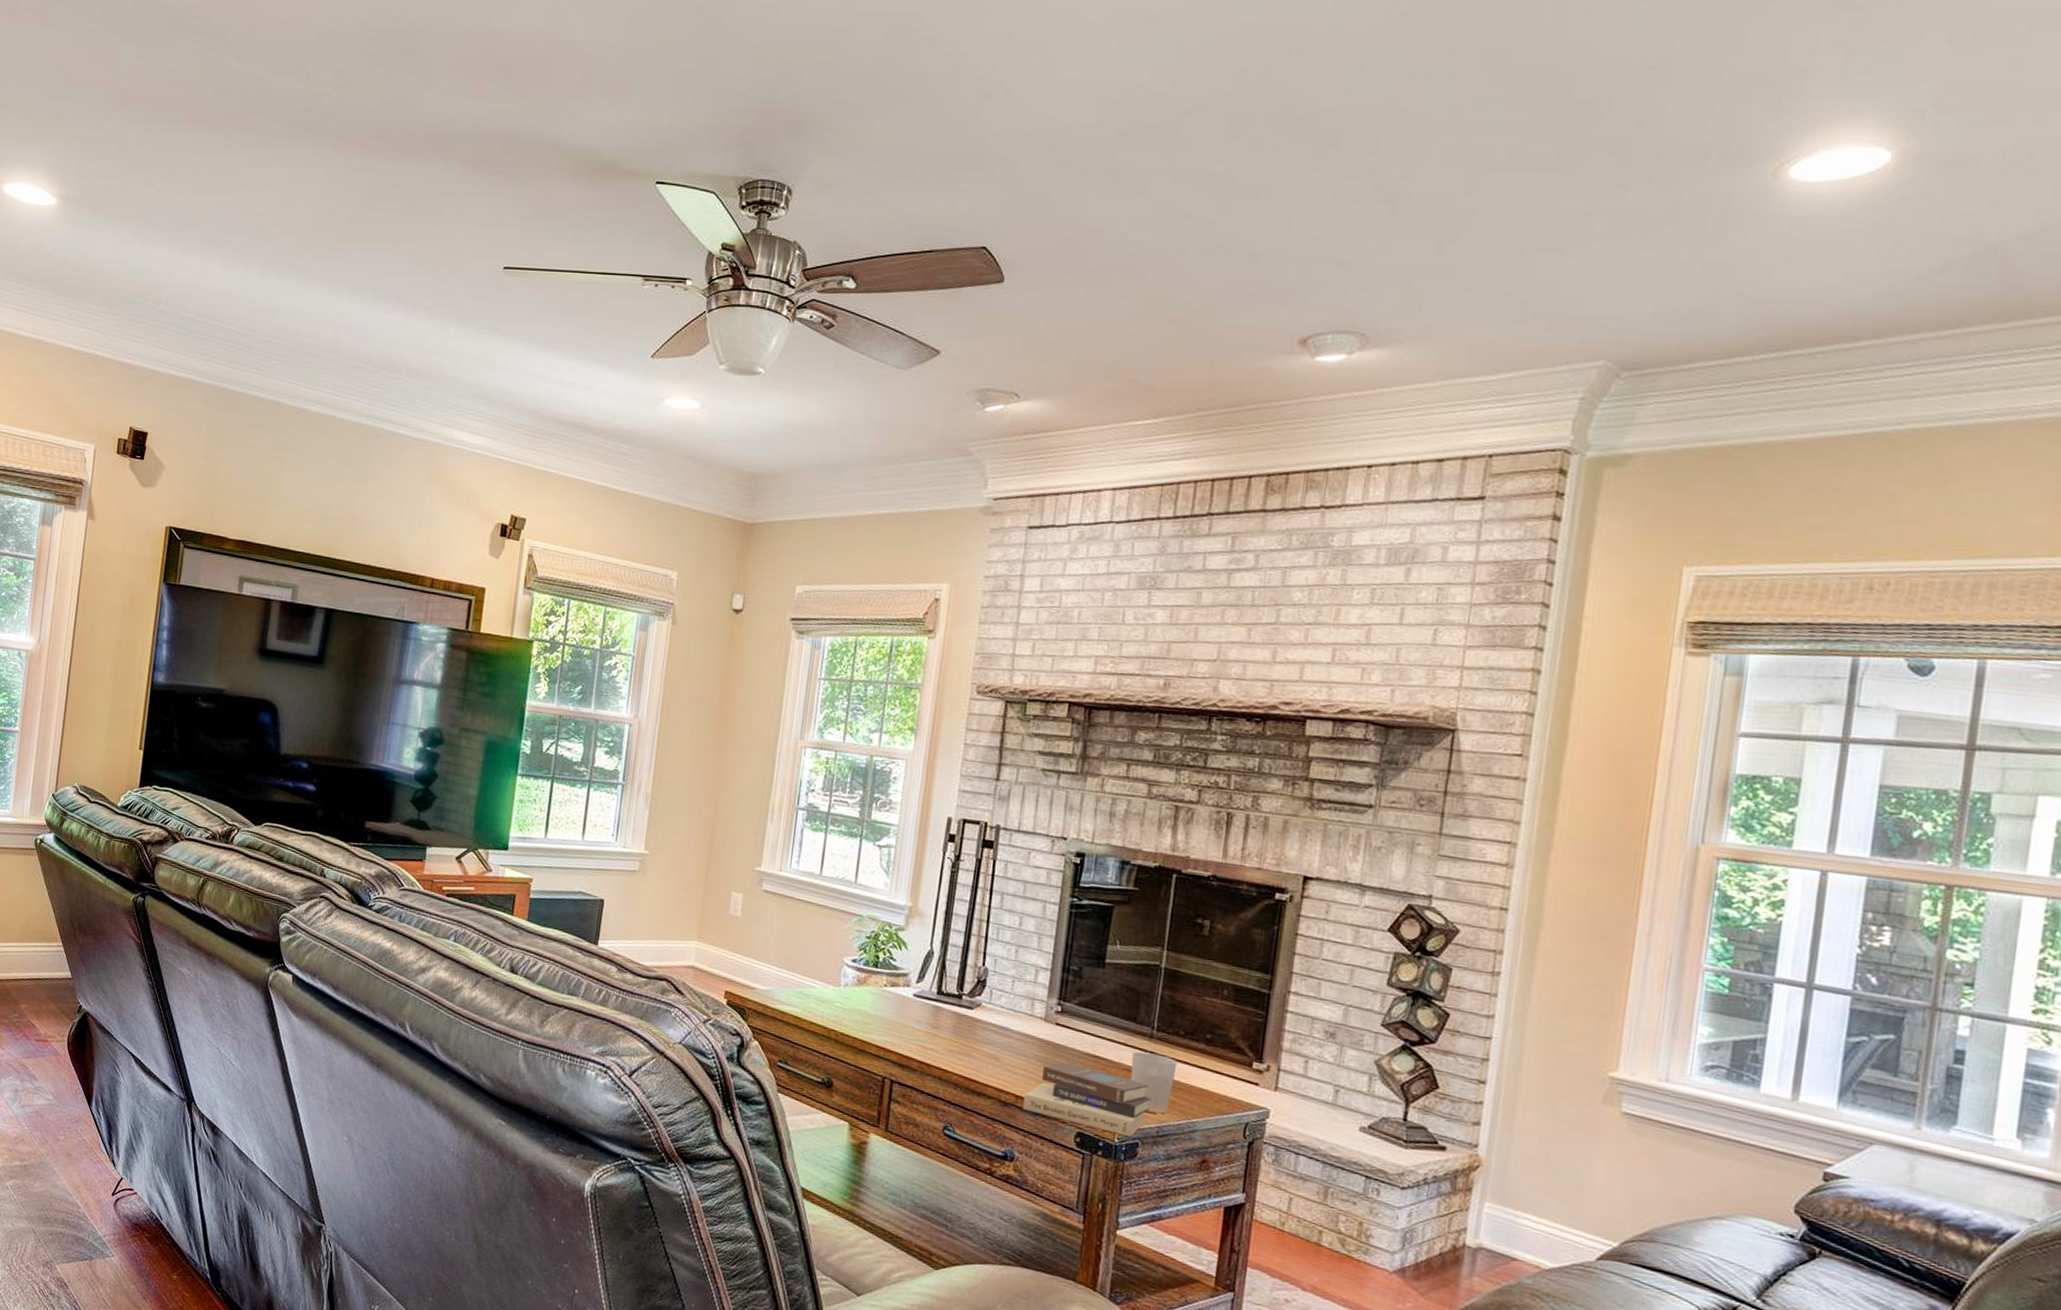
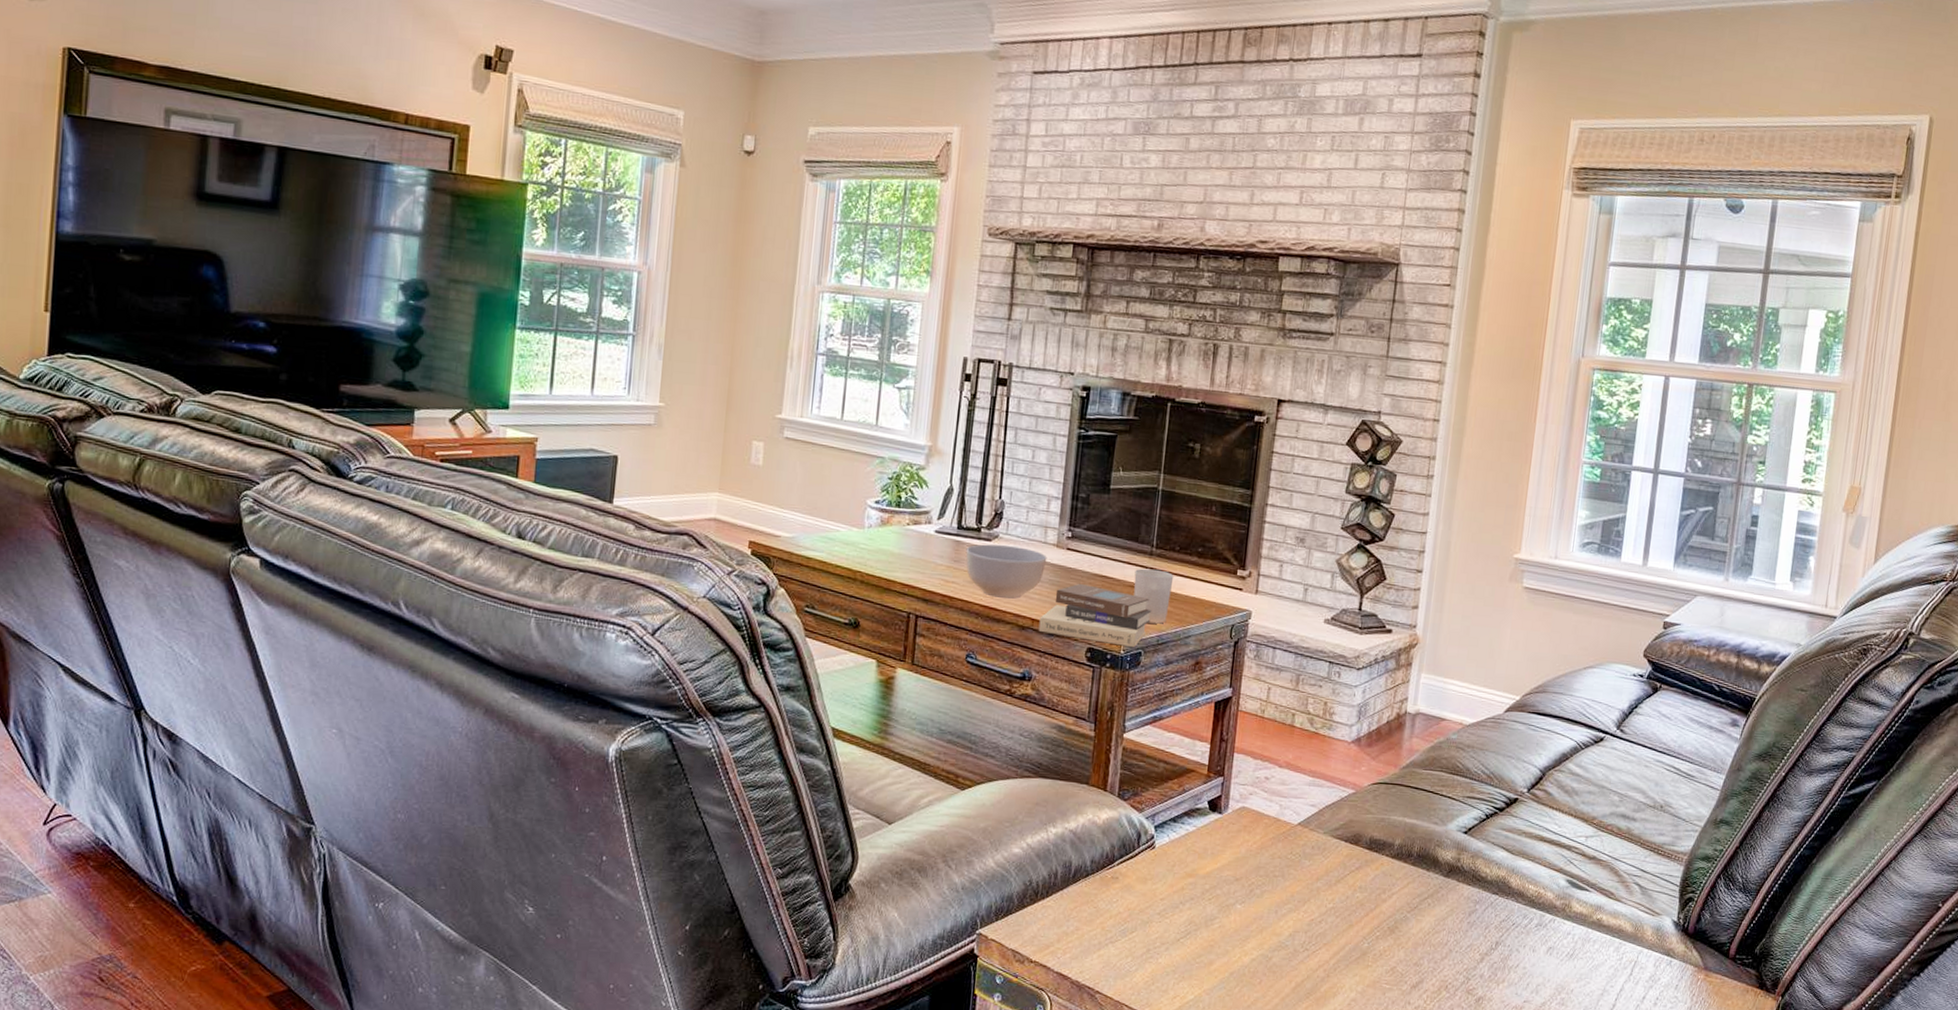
bowl: none [945,1011,1034,1073] -> present [965,544,1047,600]

